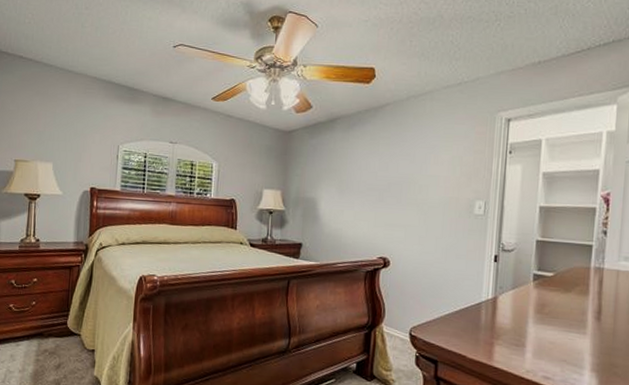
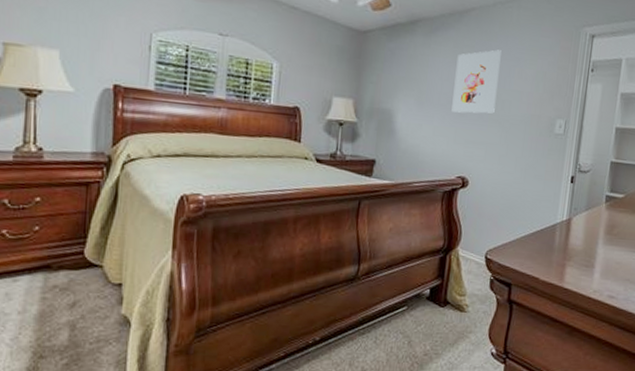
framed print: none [371,139,417,199] -> present [451,50,502,114]

